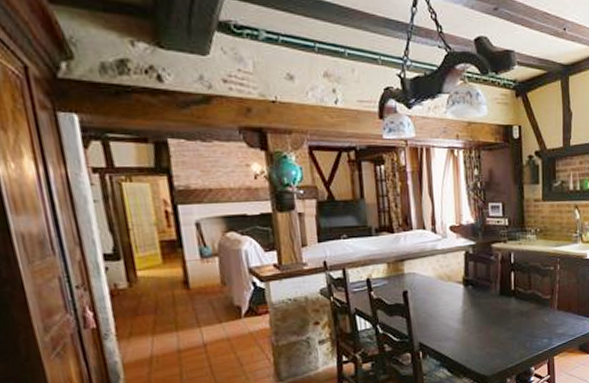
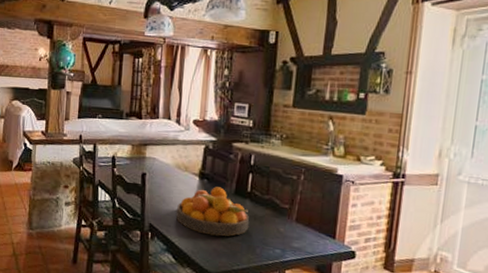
fruit bowl: none [444,291,517,341] -> present [175,187,250,236]

